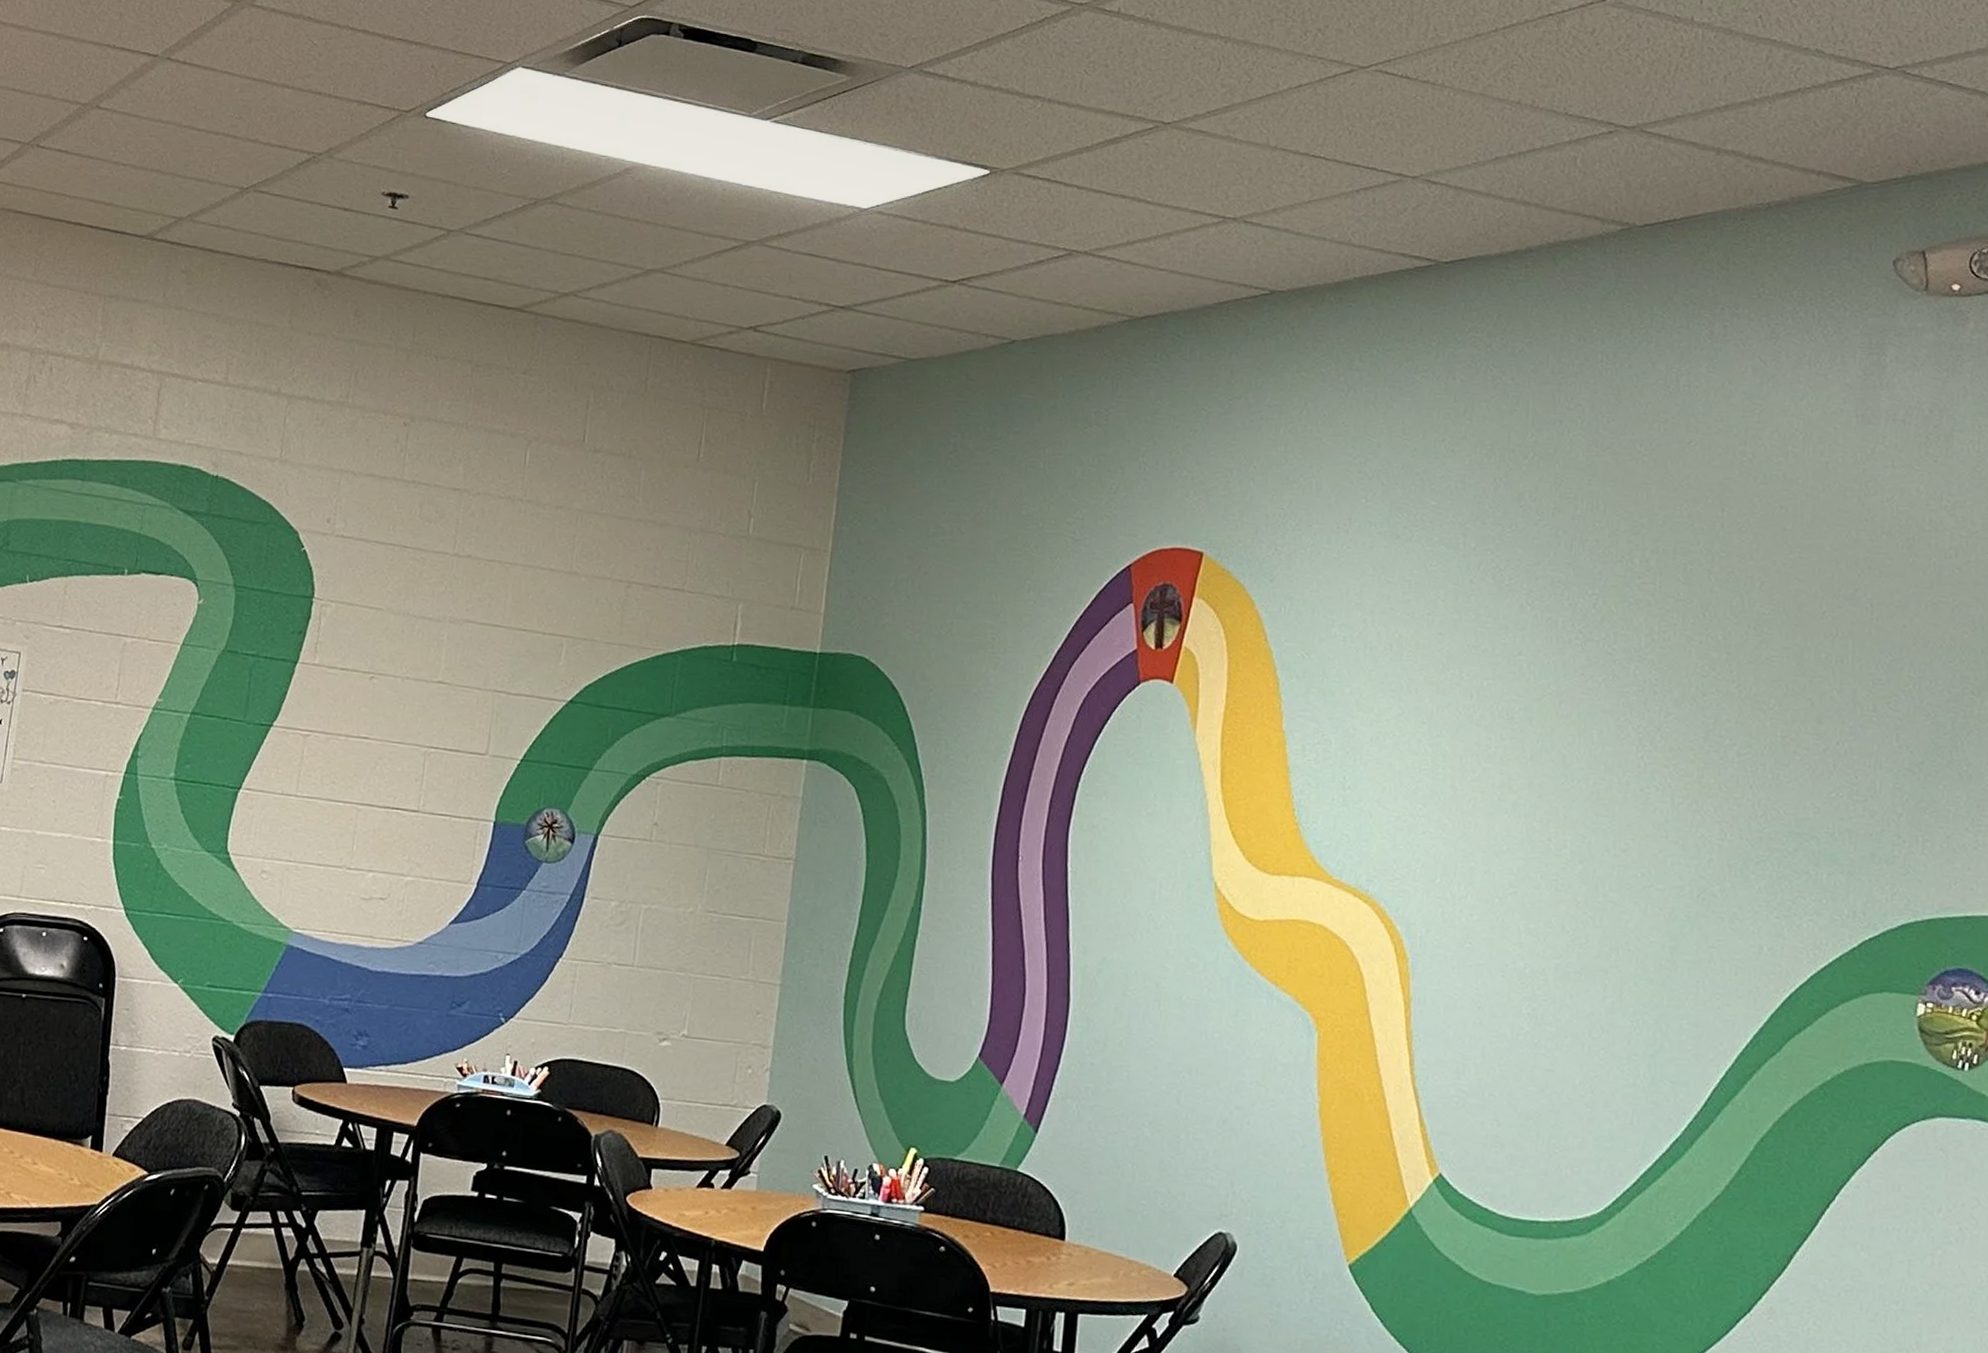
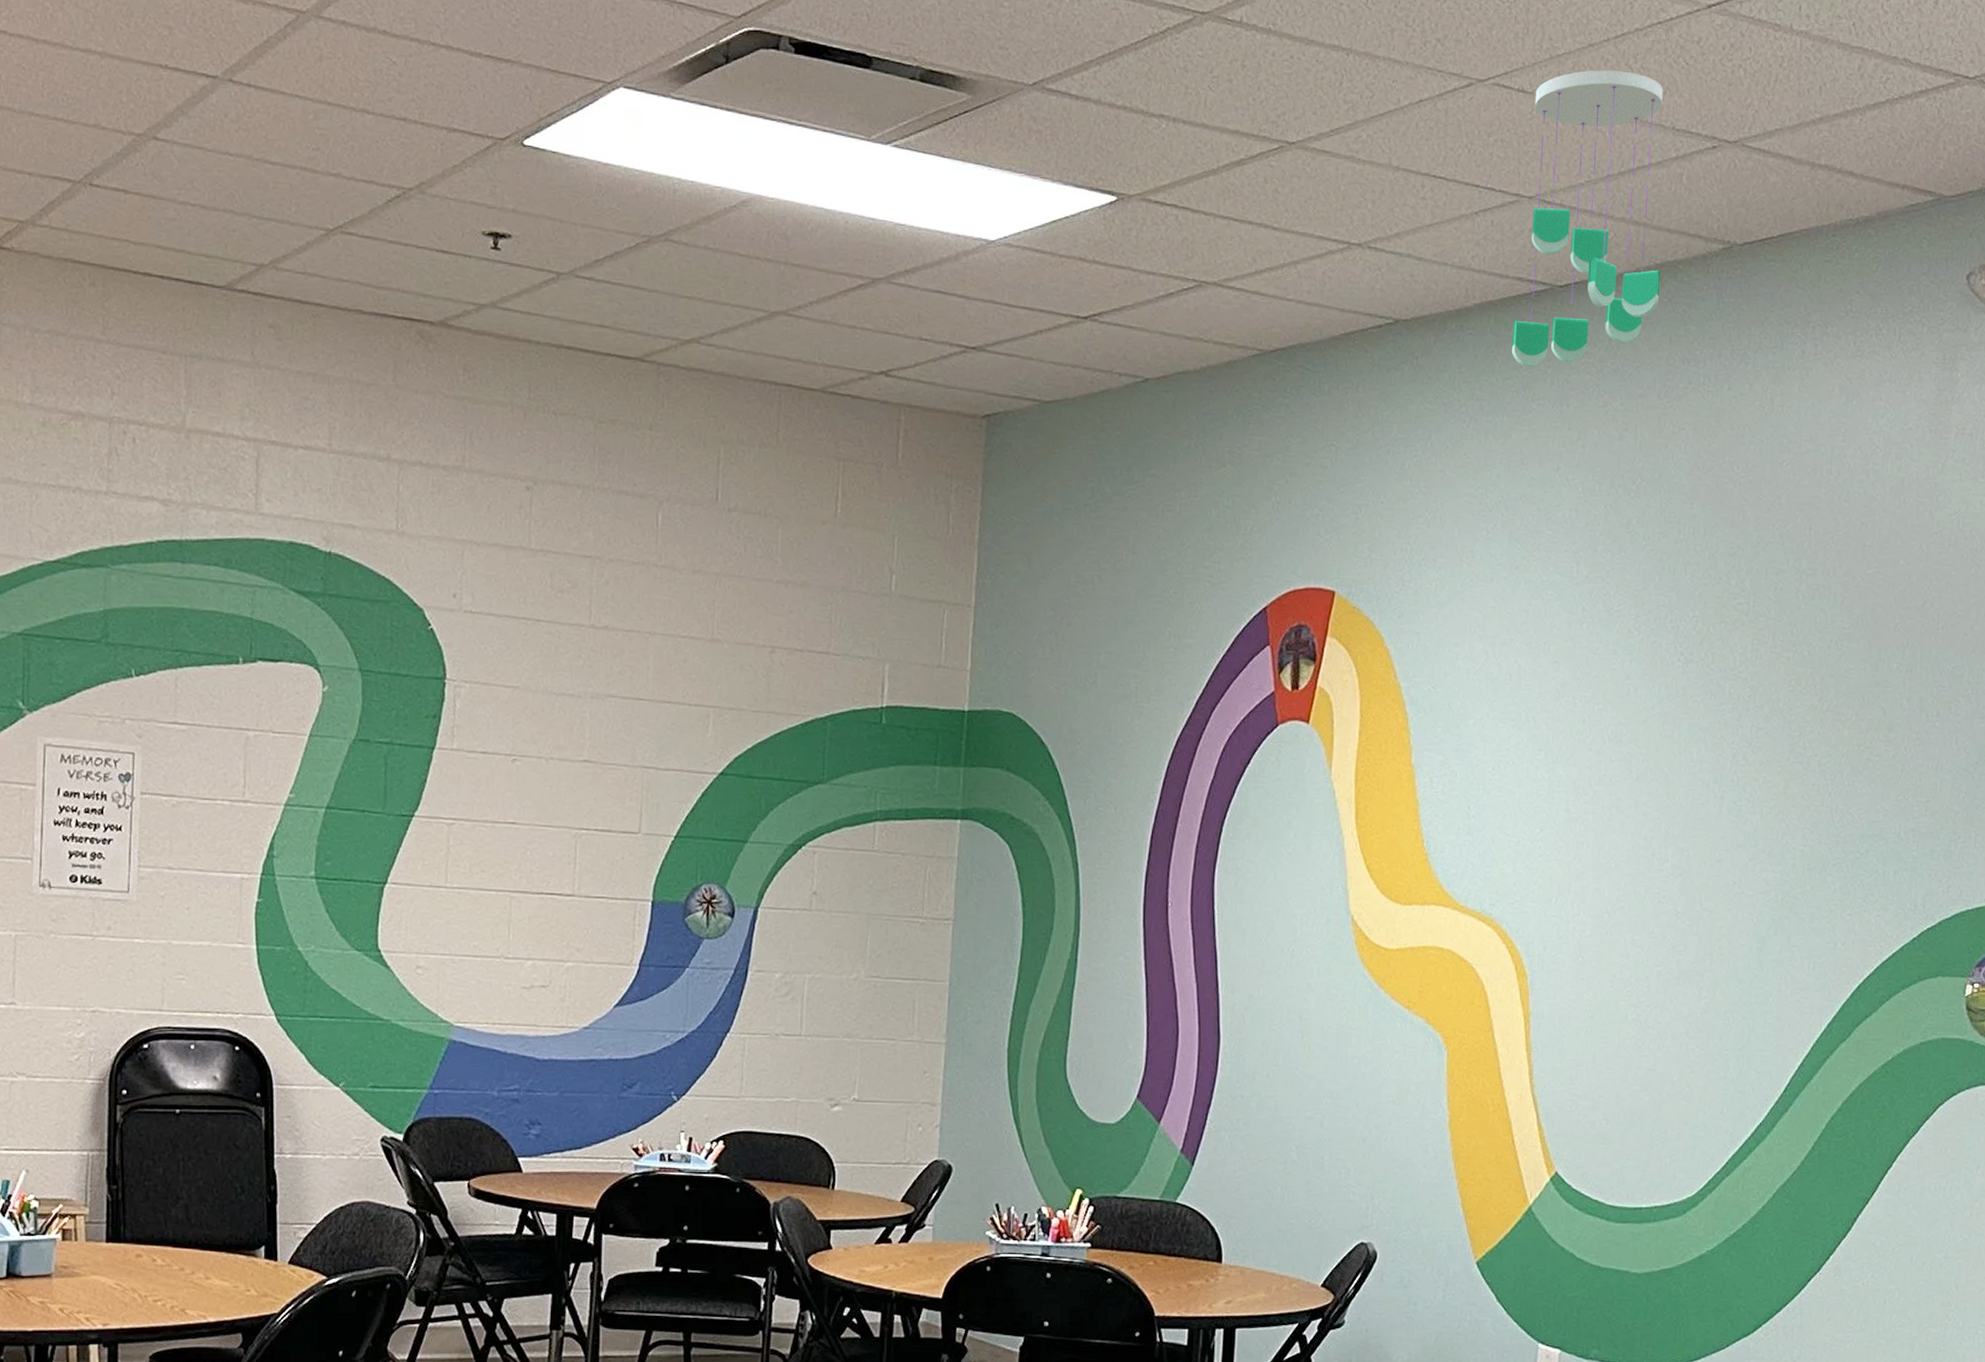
ceiling mobile: none [1393,58,1555,341] -> present [1511,70,1663,368]

